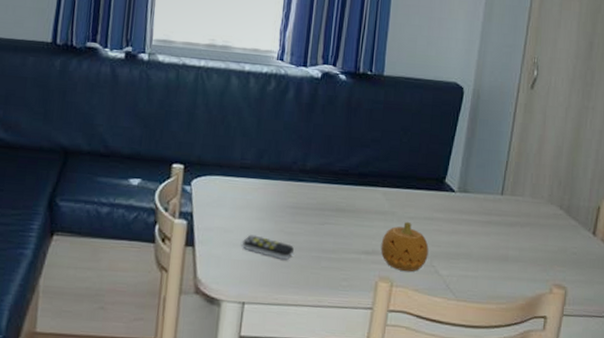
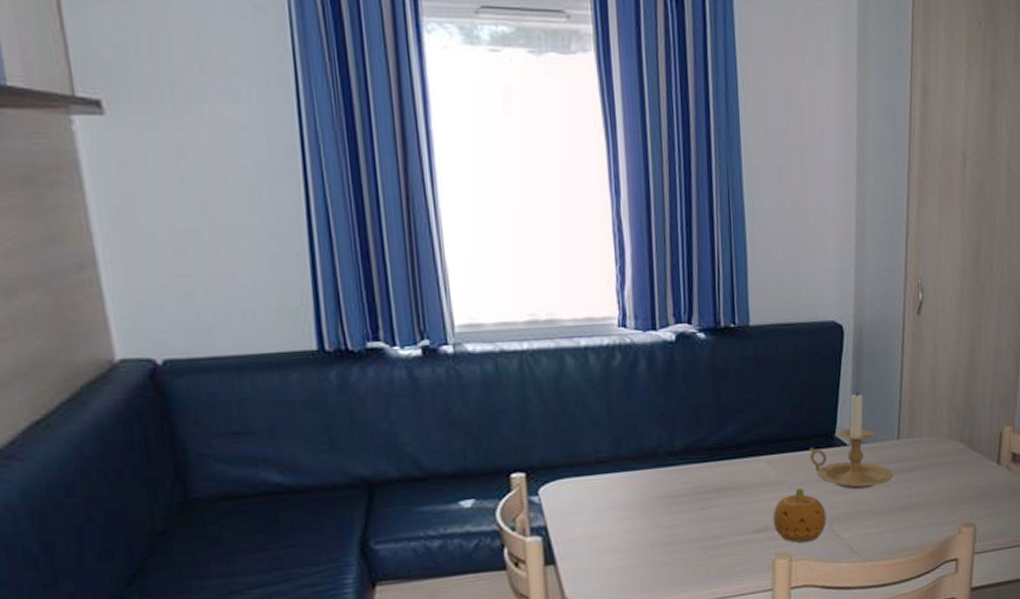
remote control: present [242,235,295,260] -> none [612,536,676,558]
candle holder: none [420,146,494,234] -> present [809,391,893,490]

